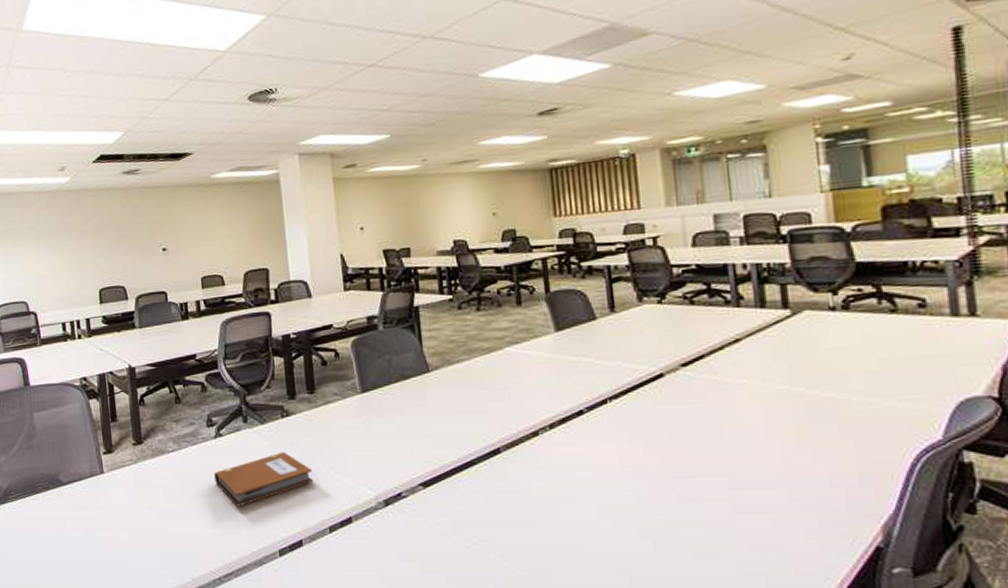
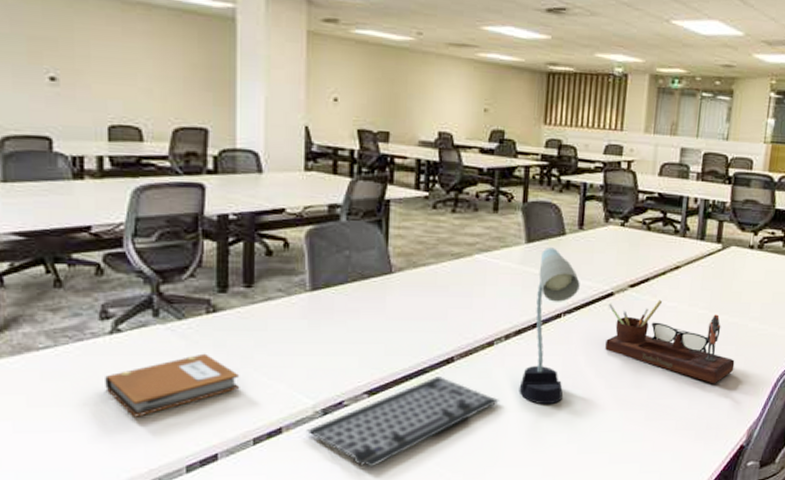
keyboard: none [373,468,554,558] -> present [307,377,499,468]
desk lamp: none [573,333,626,496] -> present [519,247,580,405]
desk organizer: none [659,377,843,471] -> present [605,299,735,384]

